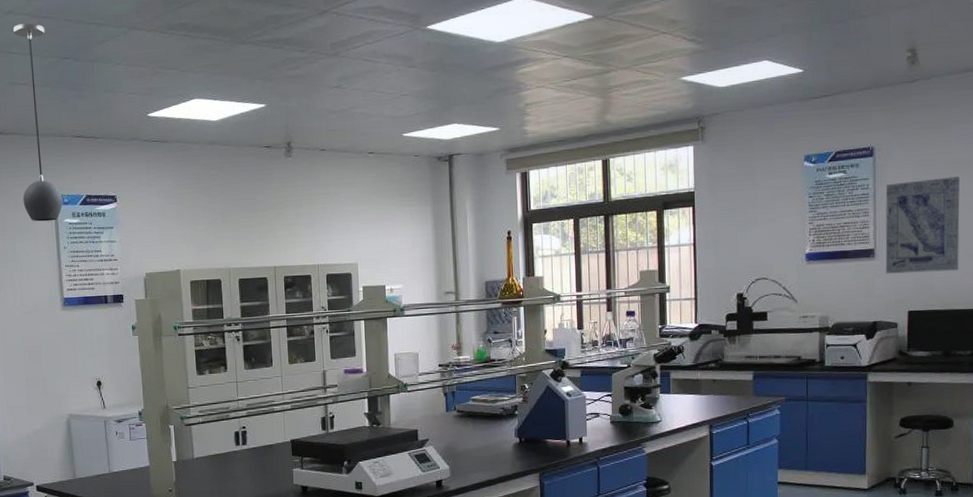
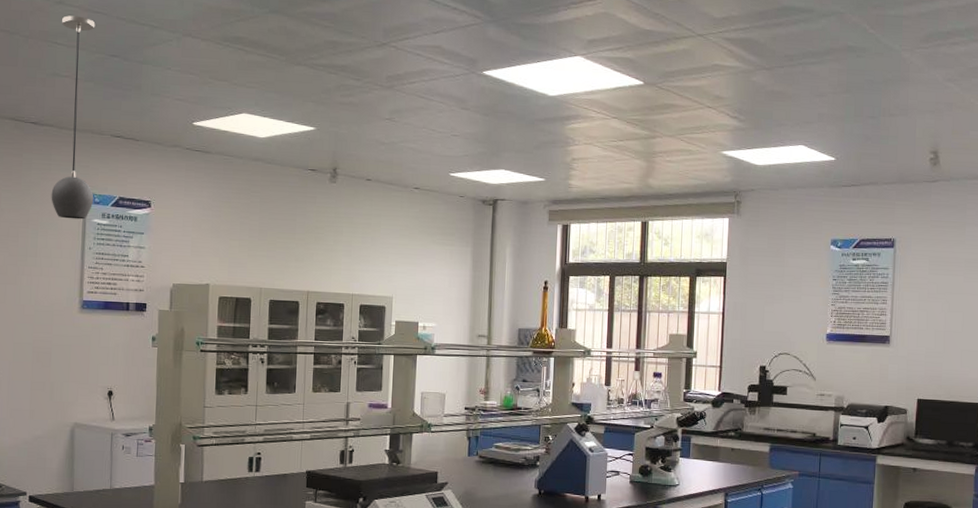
wall art: present [885,177,960,274] -> none [899,275,971,365]

